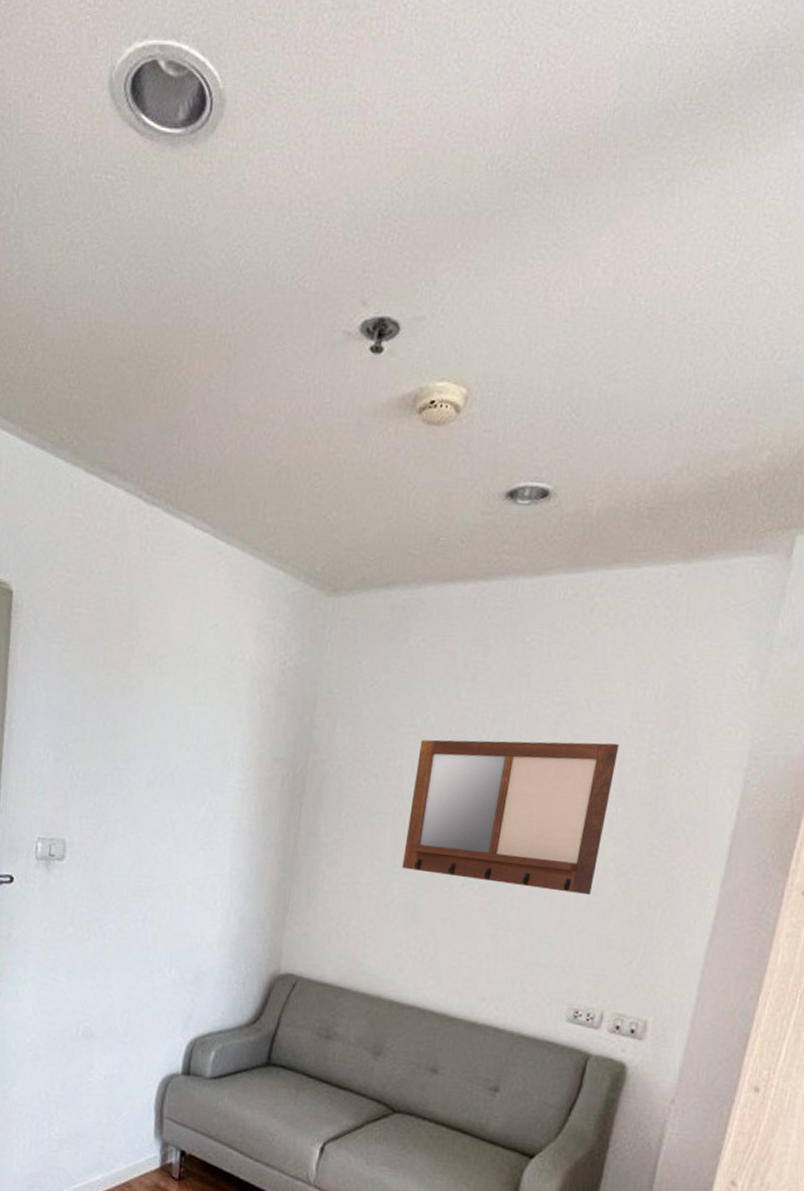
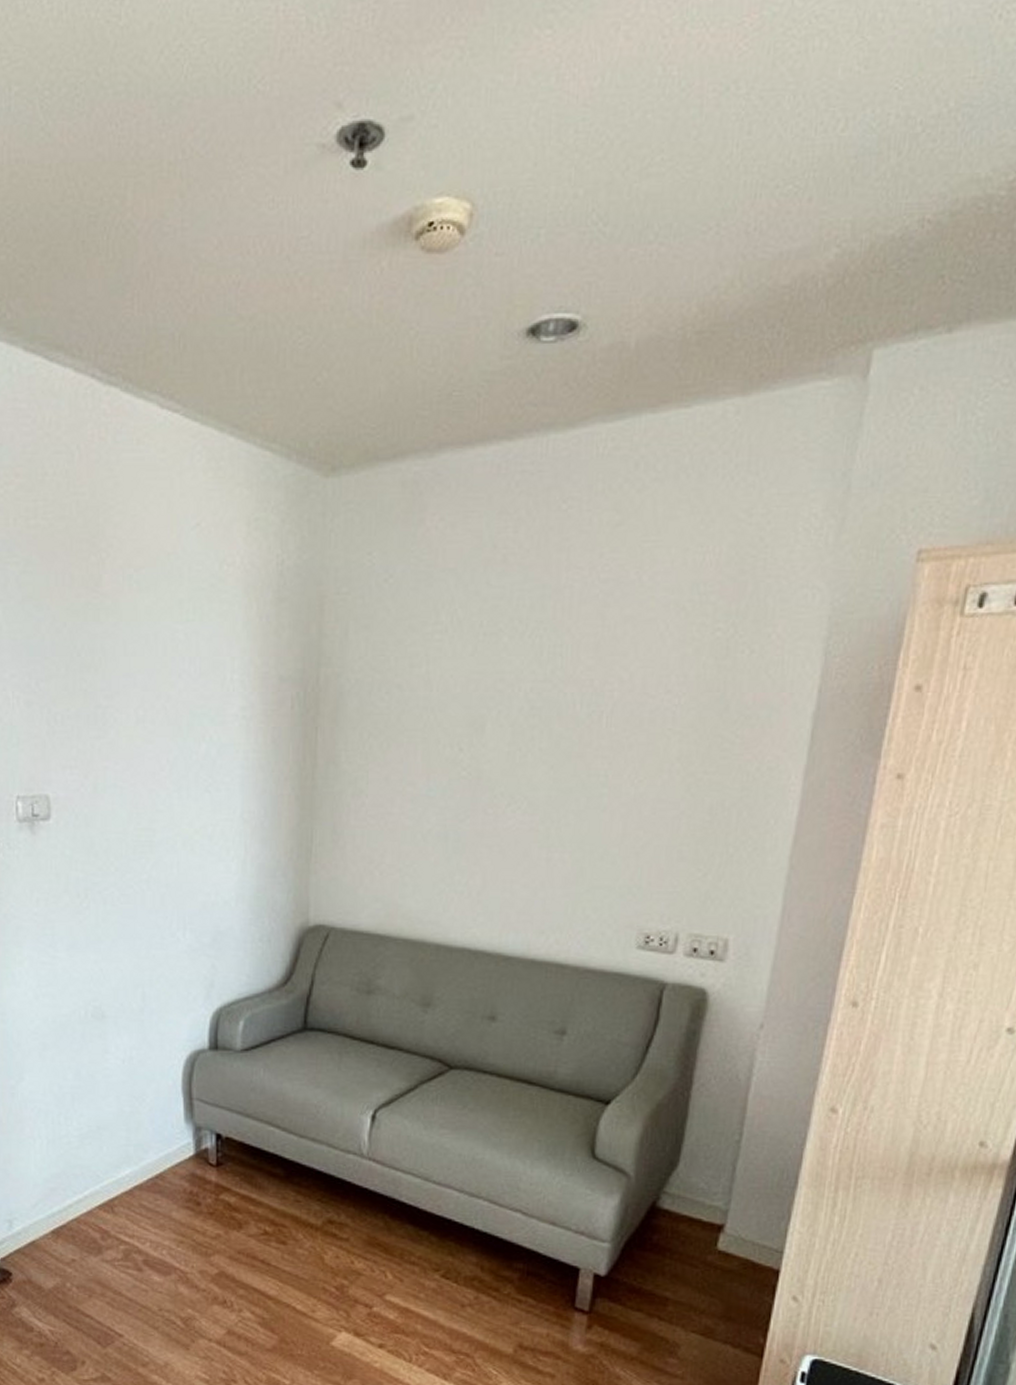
writing board: present [402,739,619,895] -> none [438,621,678,801]

